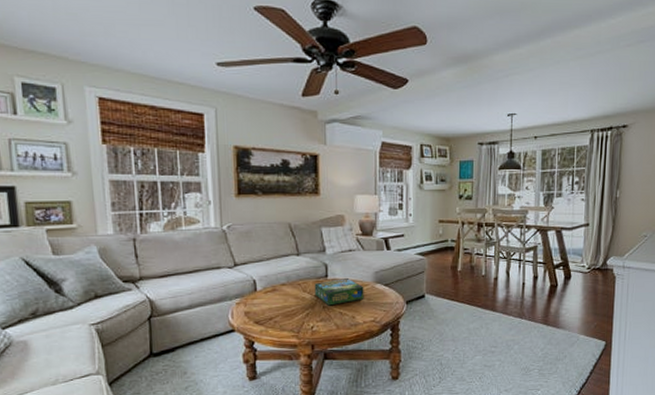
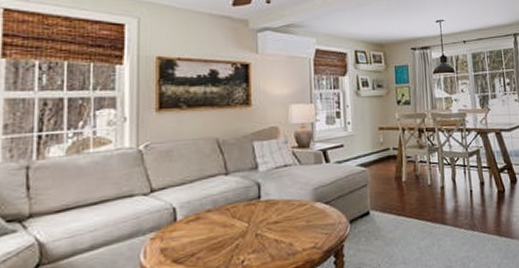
board game: present [314,278,364,306] -> none [245,198,303,233]

